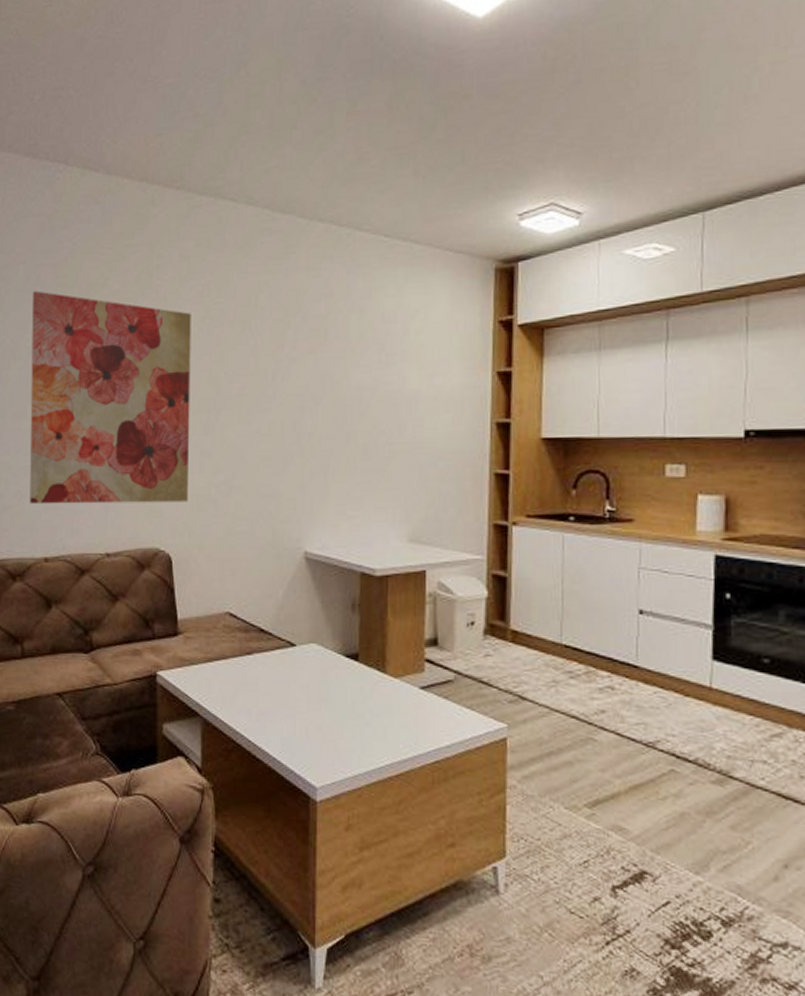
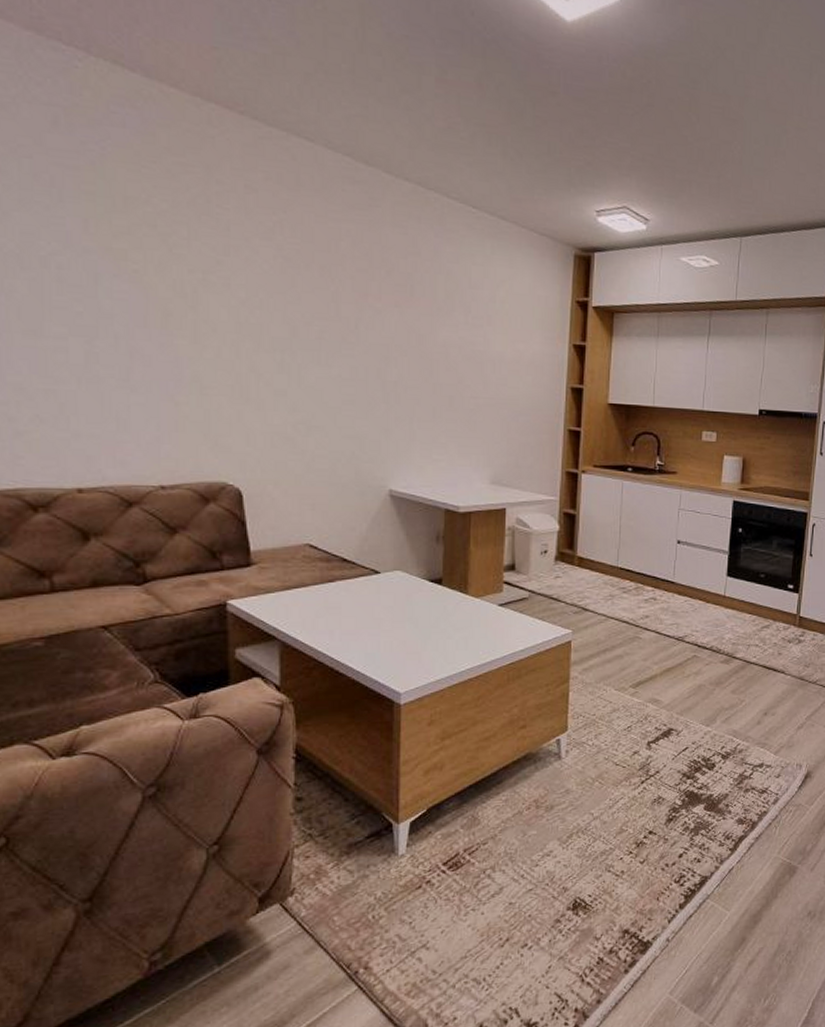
wall art: present [29,291,191,505] -> none [44,193,261,439]

